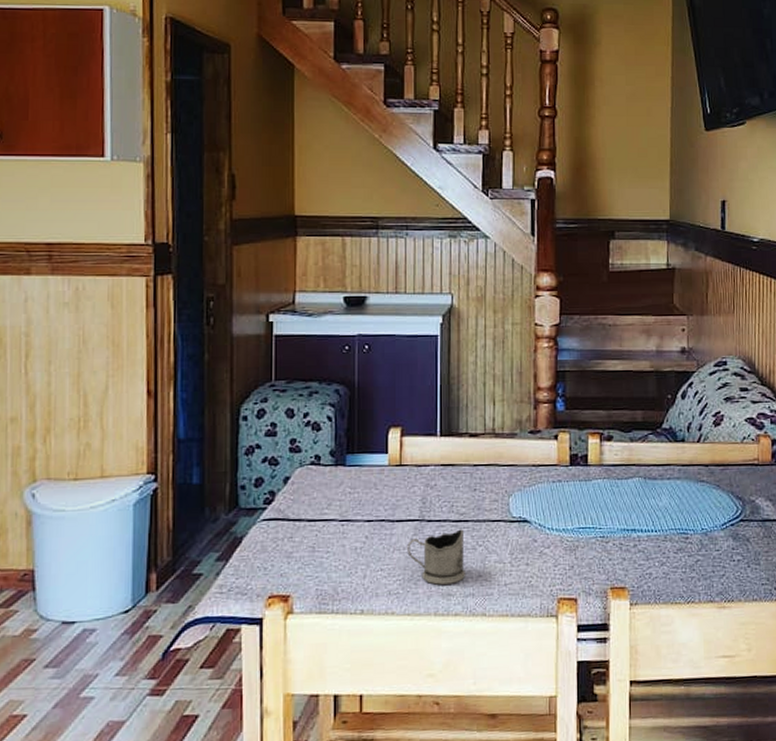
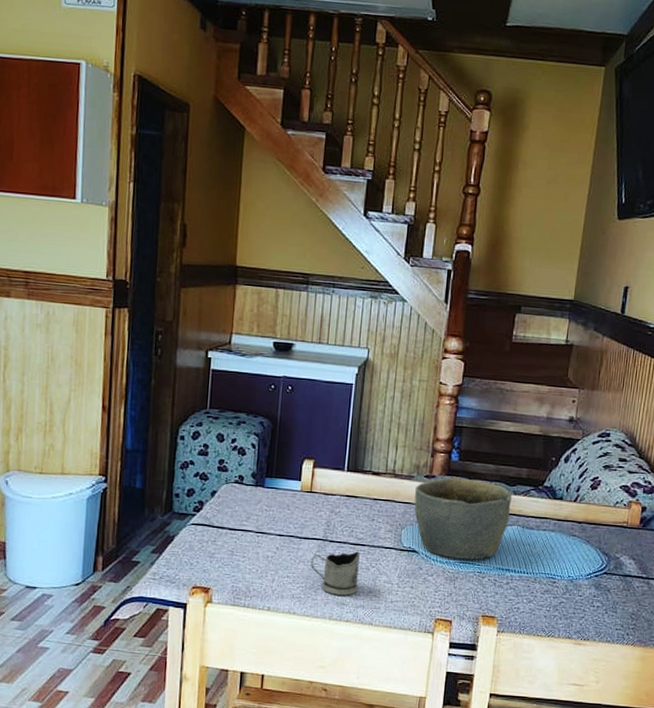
bowl: none [520,430,629,524] -> present [414,478,512,560]

